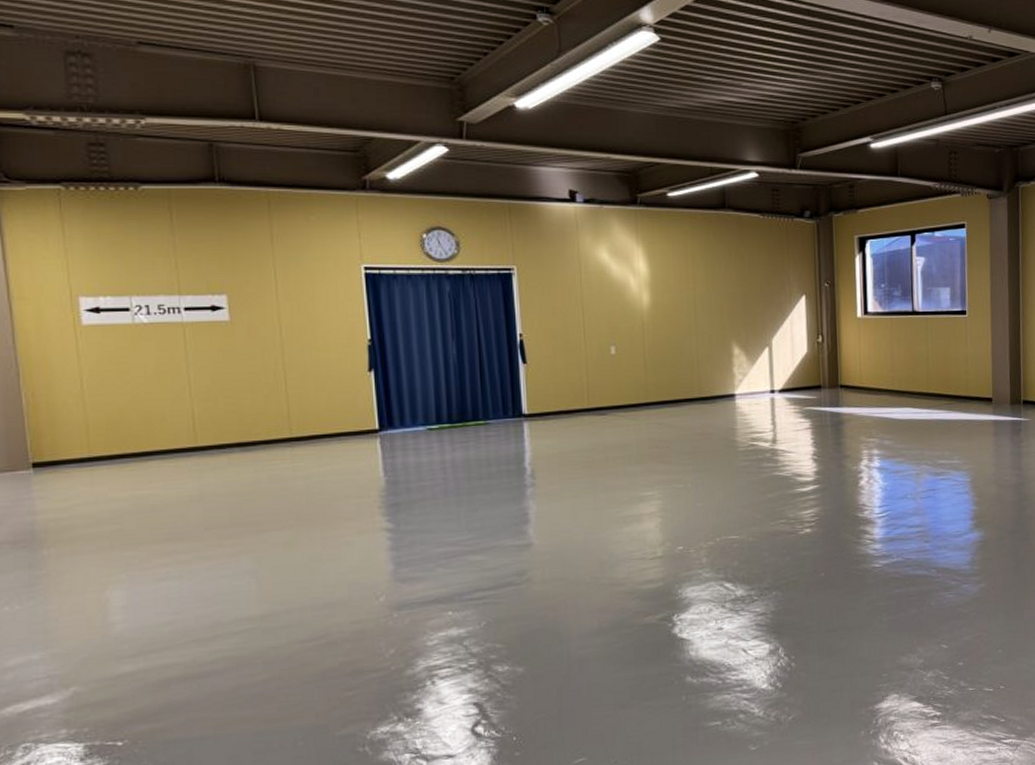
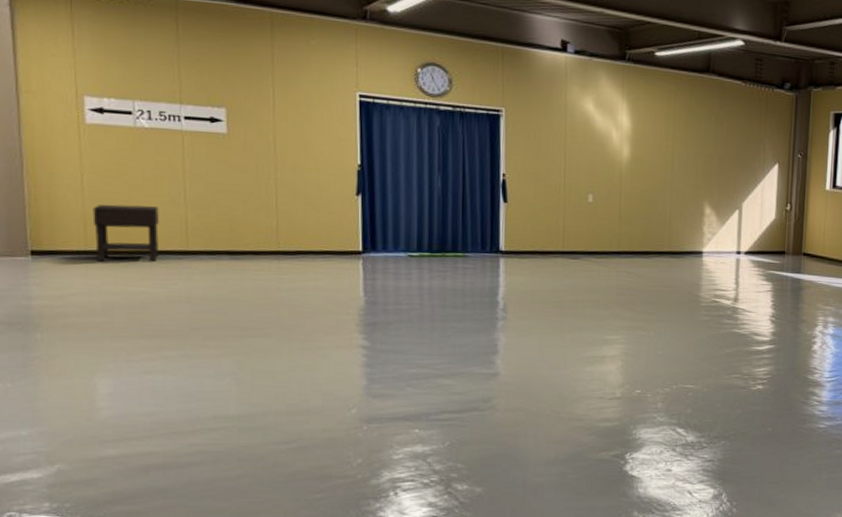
nightstand: none [94,404,167,467] -> present [92,204,160,262]

